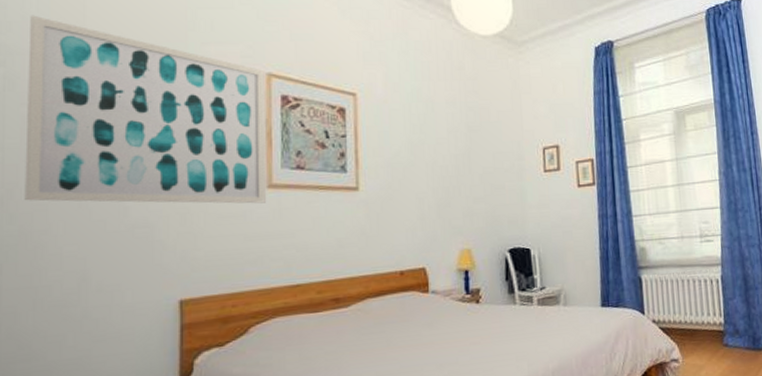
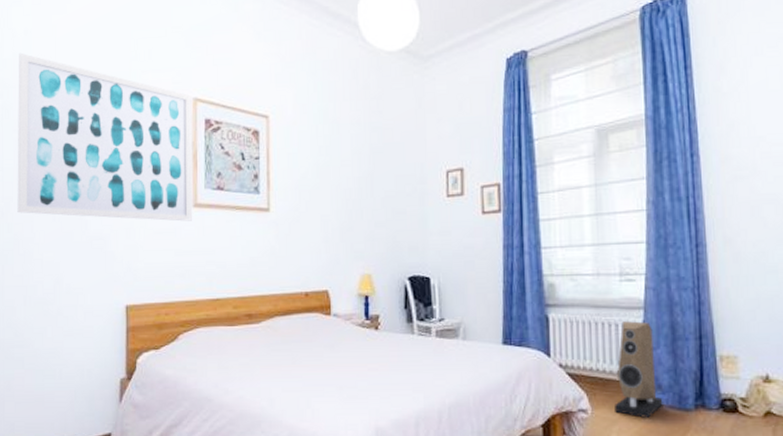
speaker: none [701,276,741,361] -> present [615,321,663,418]

